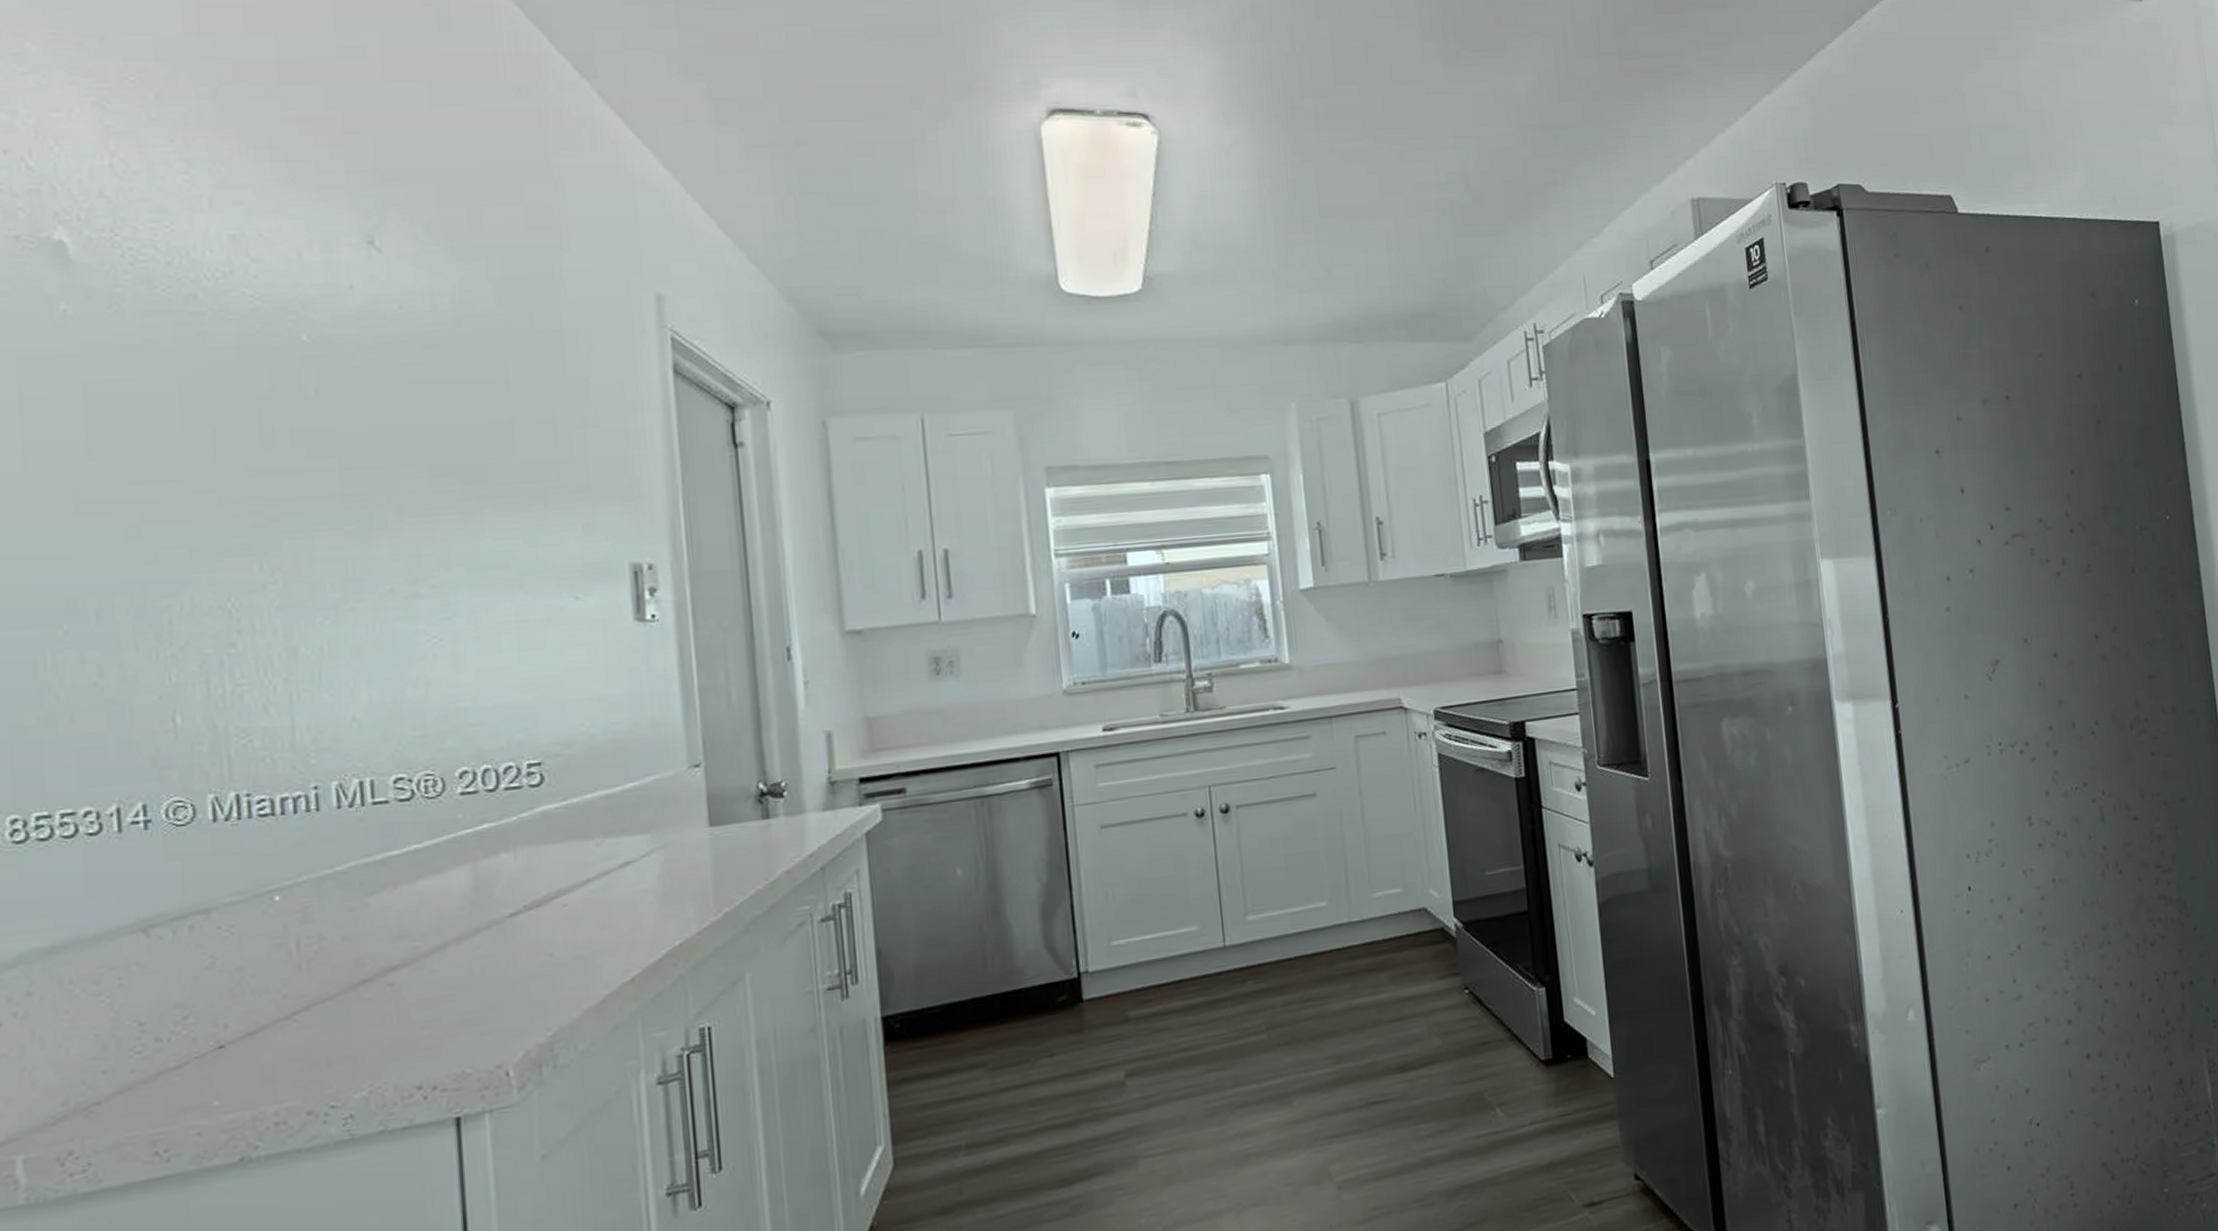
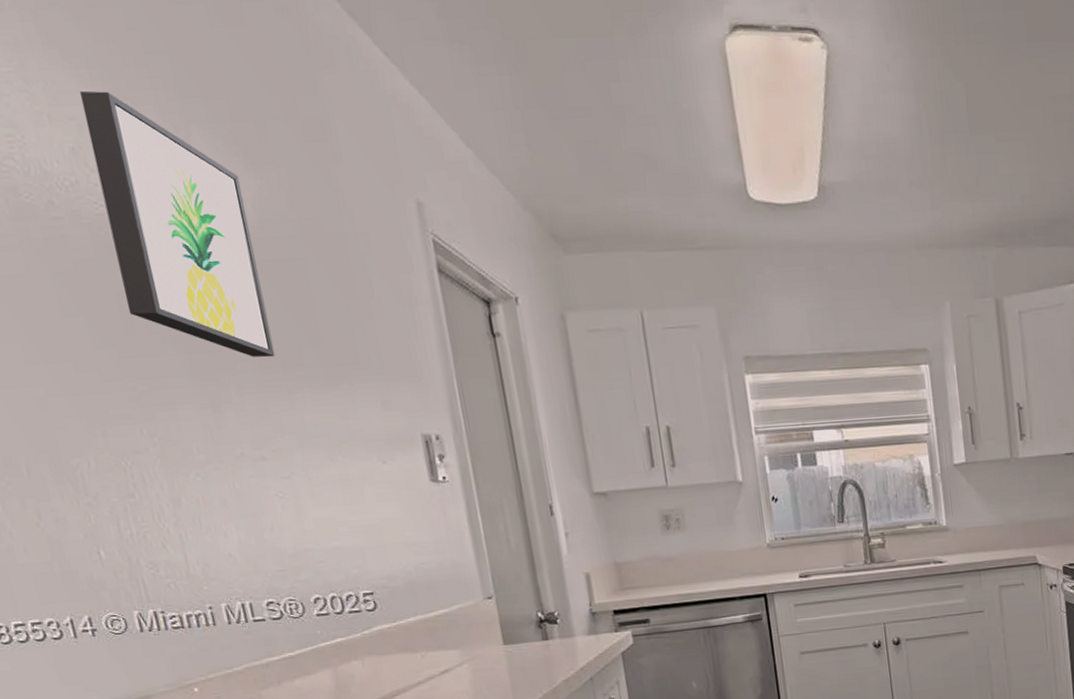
wall art: none [253,172,453,474] -> present [79,90,275,358]

